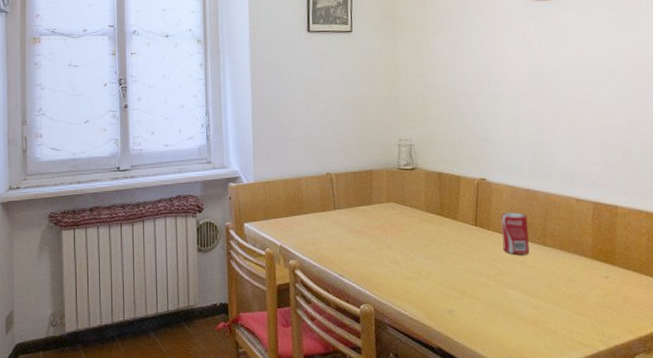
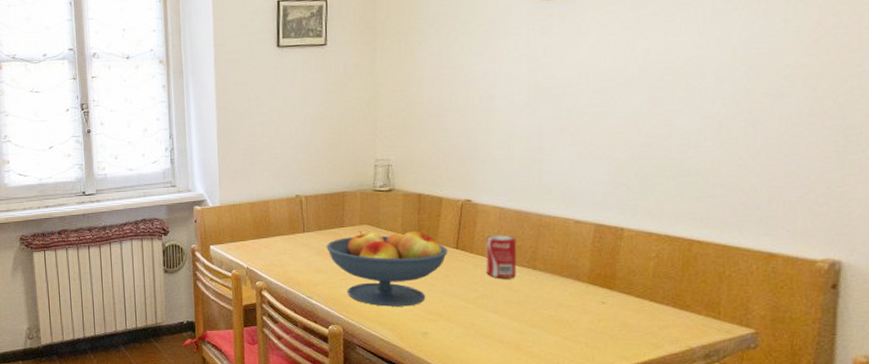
fruit bowl: none [355,208,468,284] -> present [326,231,448,307]

